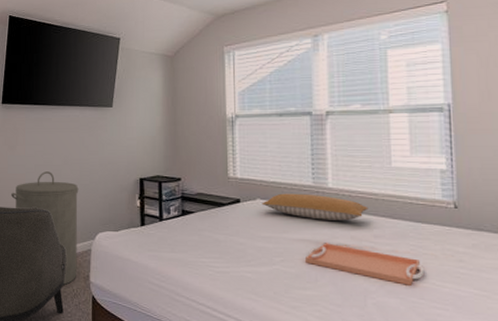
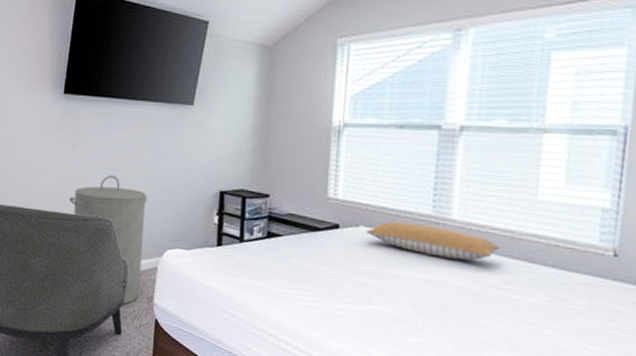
serving tray: present [306,243,425,285] -> none [413,284,563,343]

